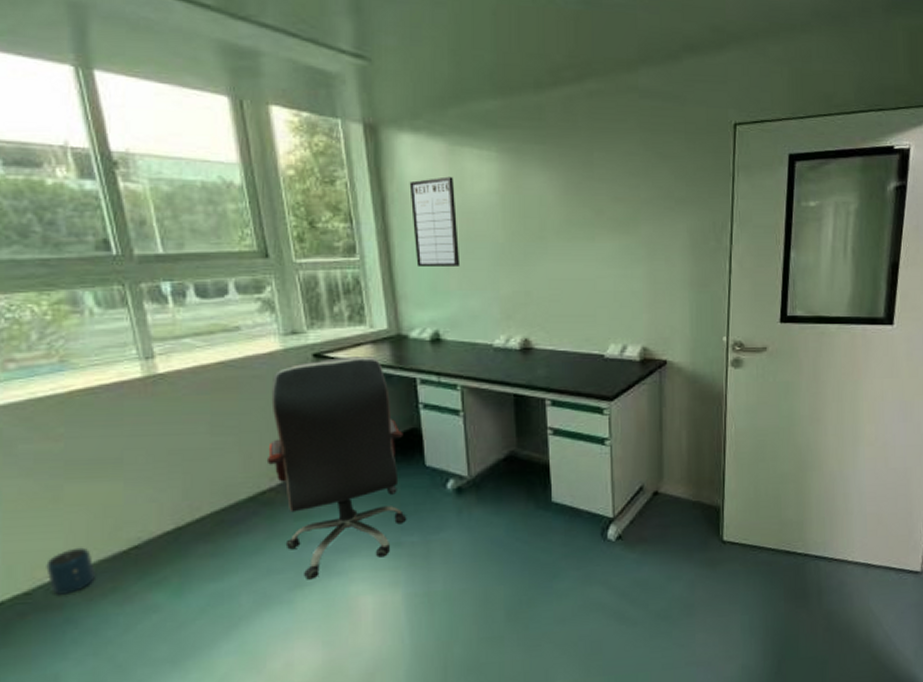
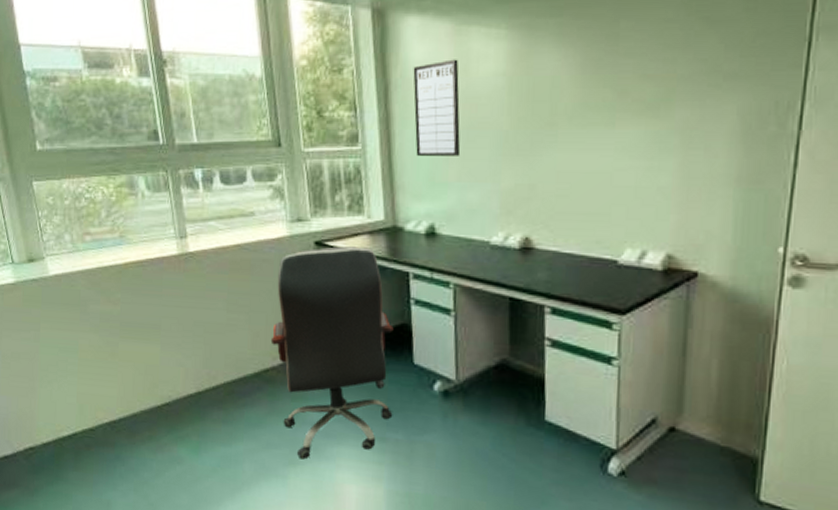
speaker: present [46,547,95,595] -> none [105,397,138,436]

